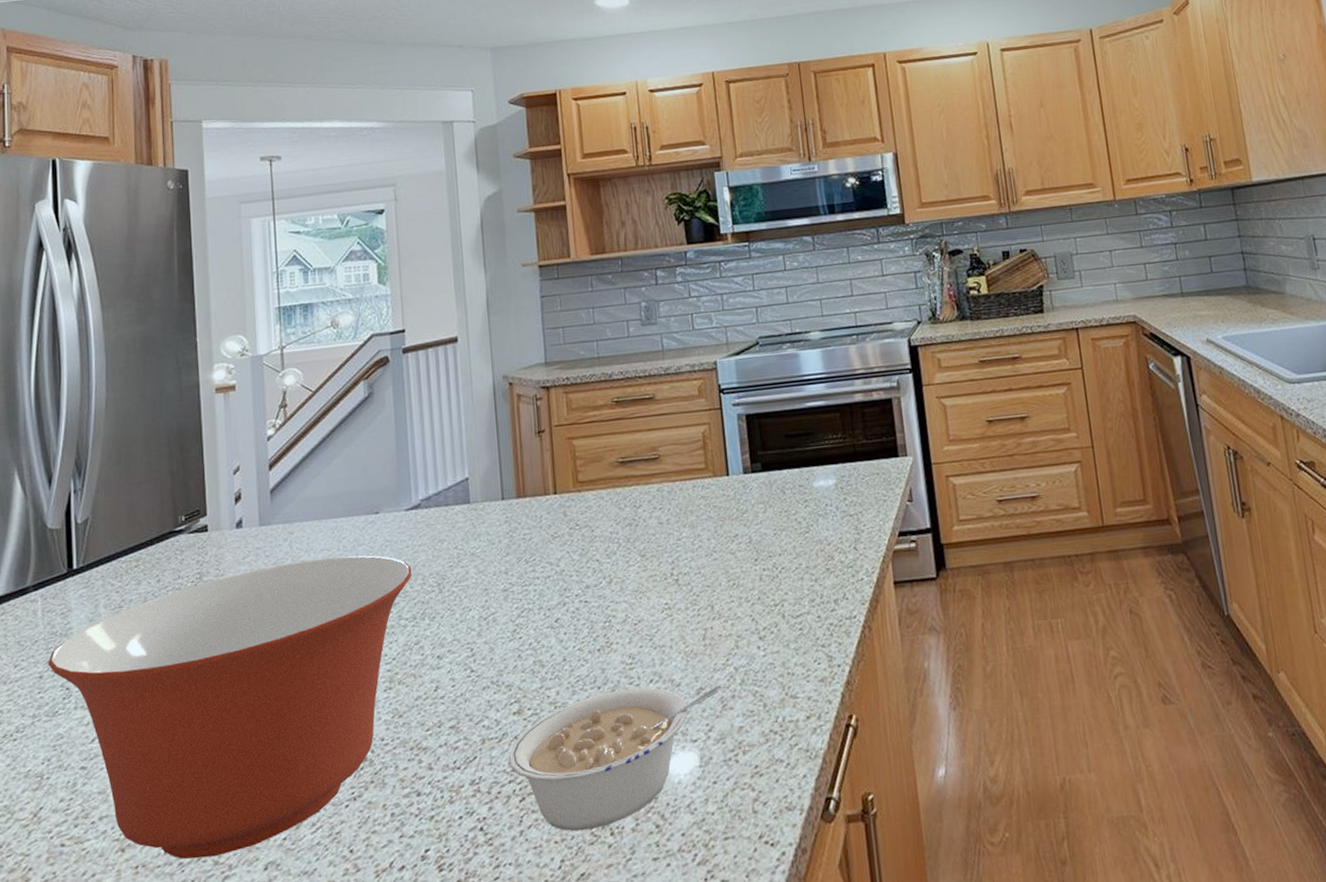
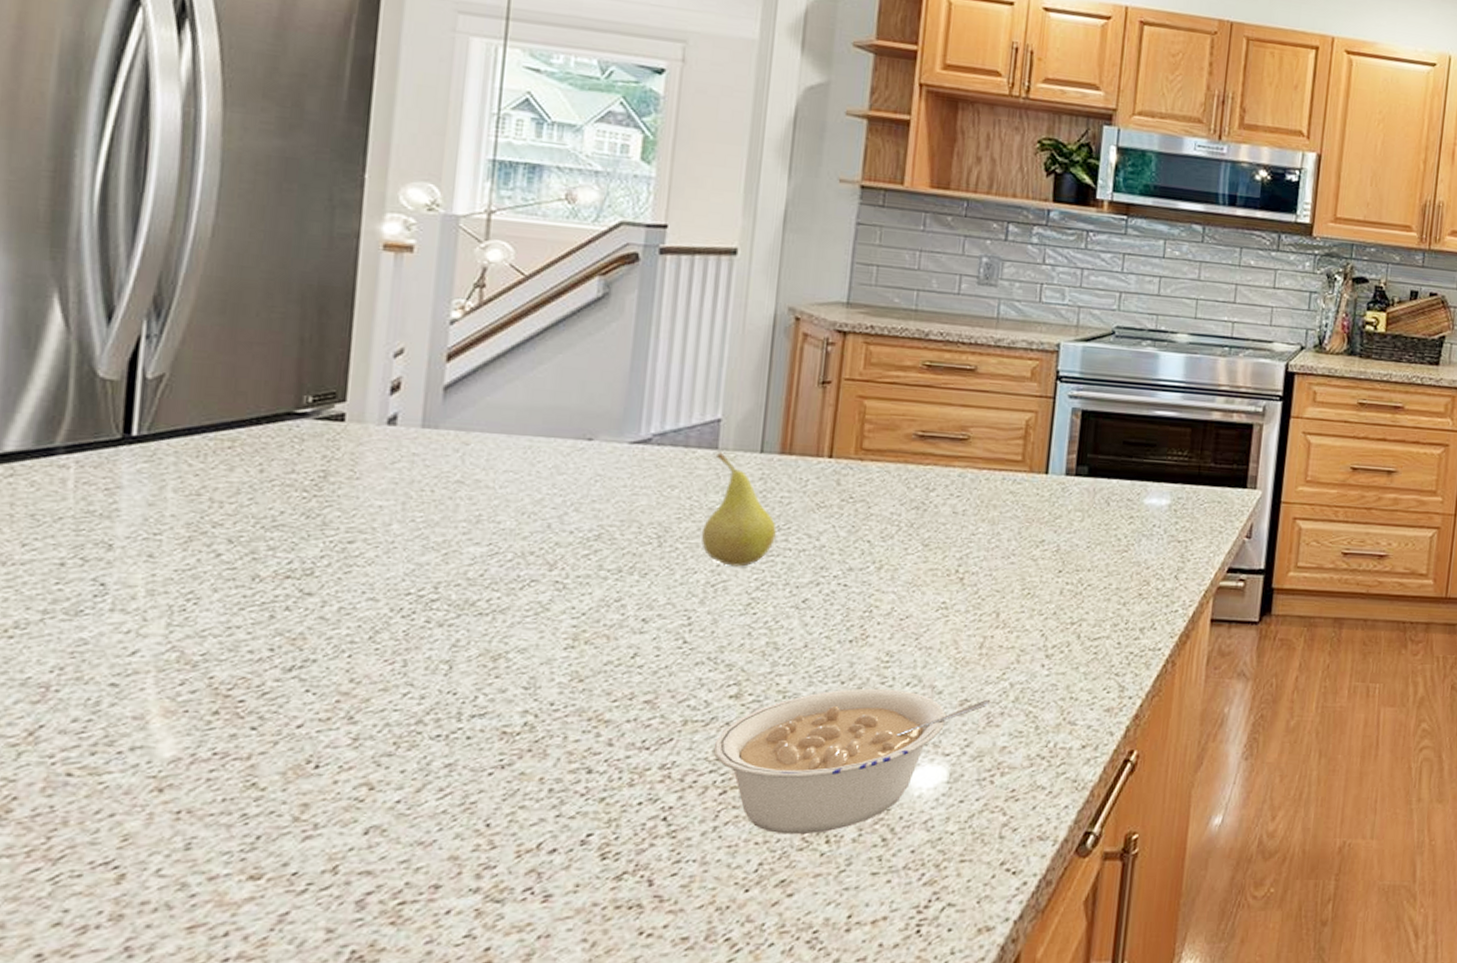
mixing bowl: present [48,555,412,859] -> none [76,479,627,812]
fruit: none [469,505,525,600] -> present [701,452,776,567]

